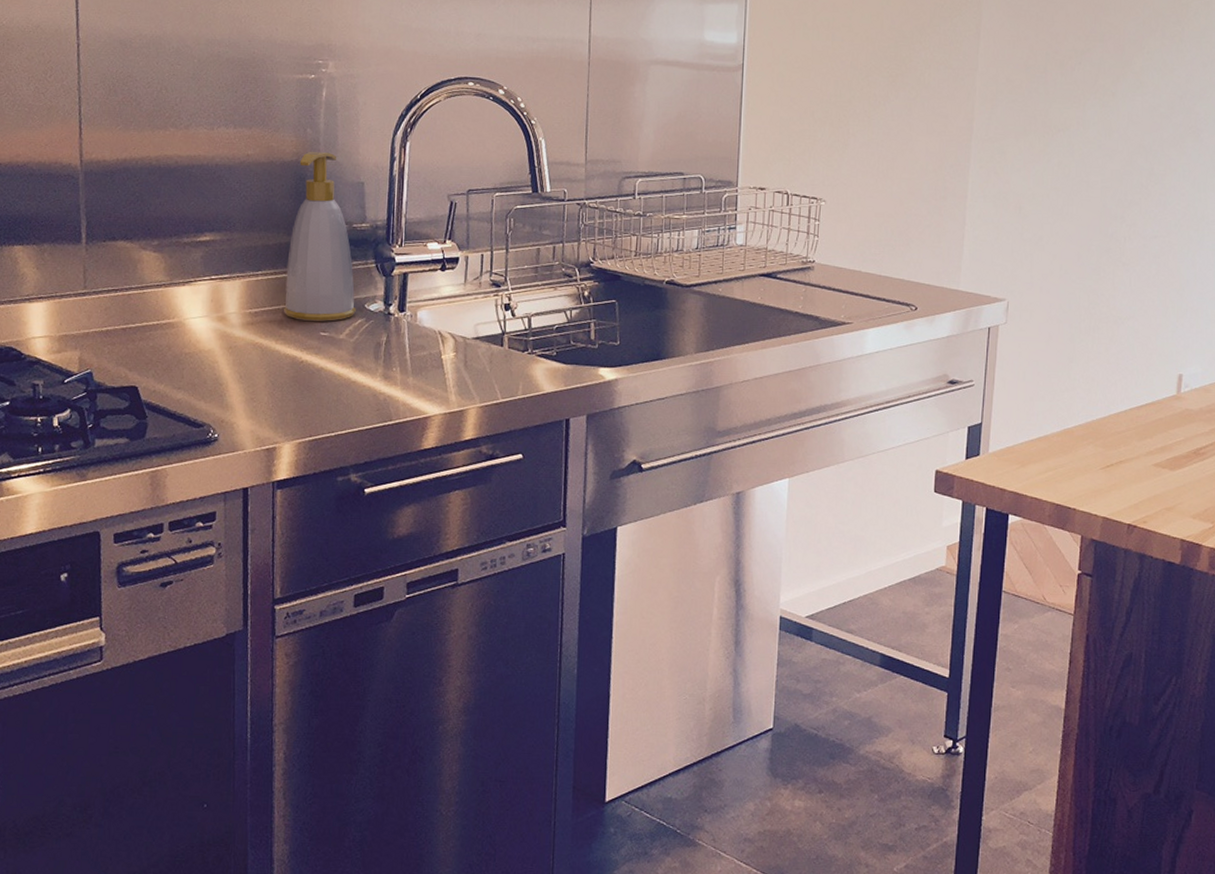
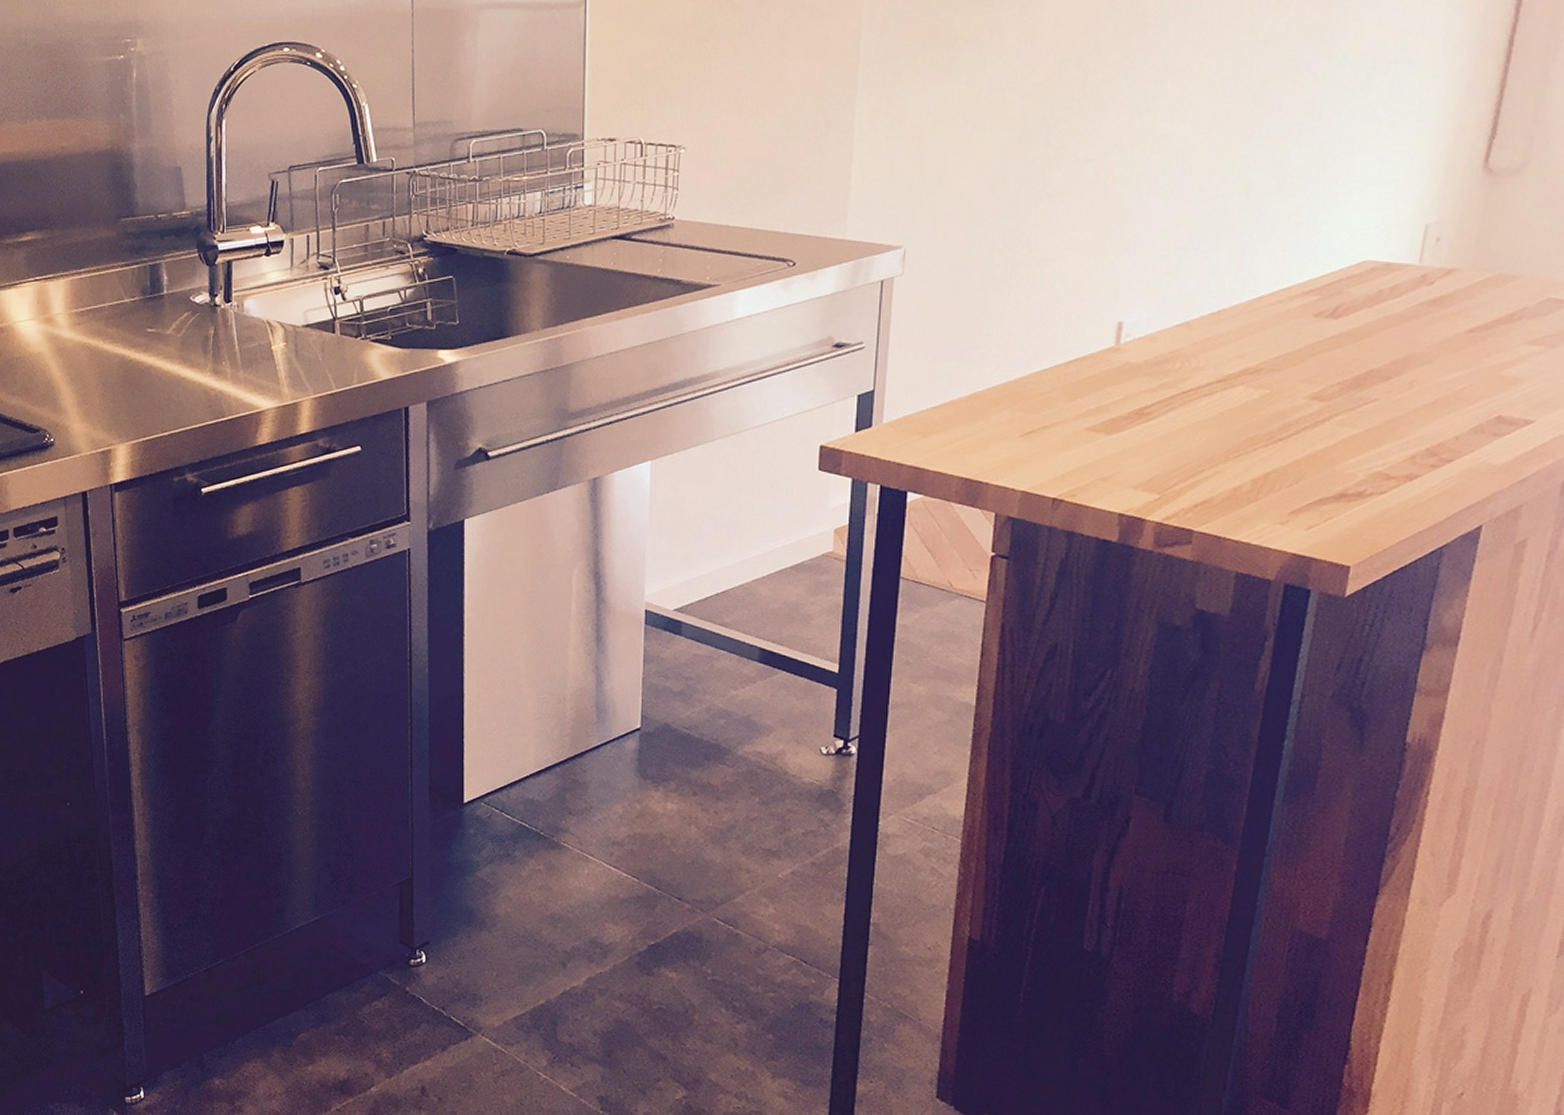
soap bottle: present [283,151,356,322] -> none [108,137,181,317]

